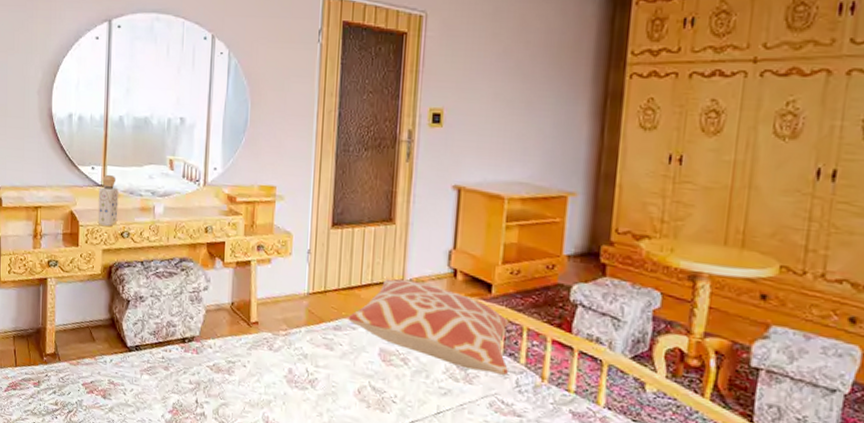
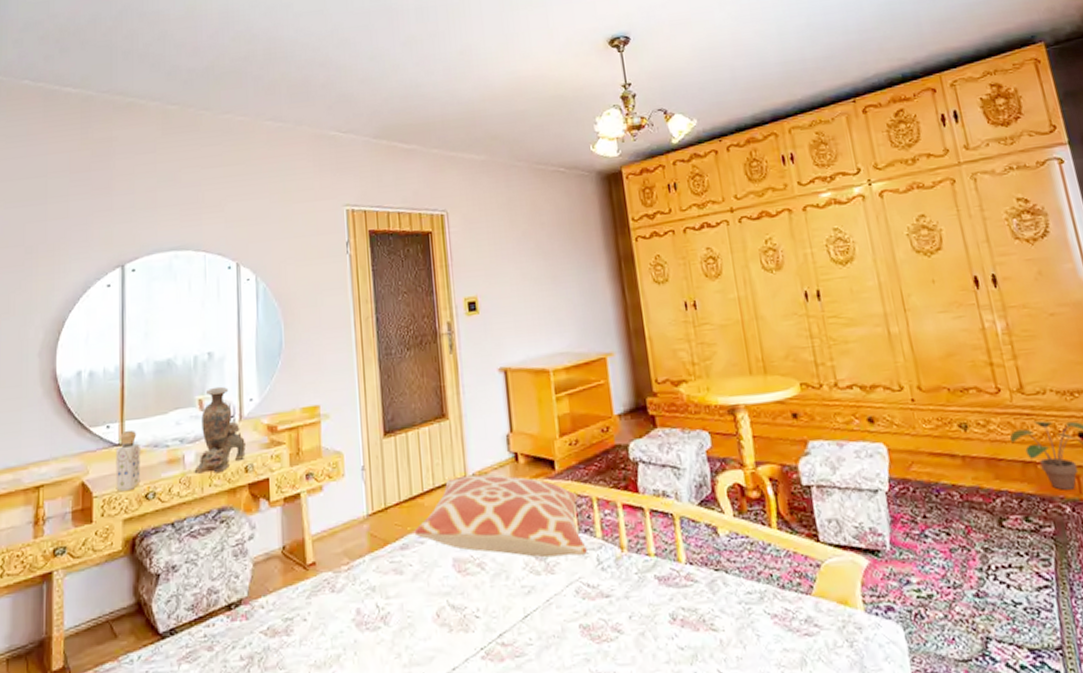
vase with dog figurine: none [162,150,207,228] -> present [194,386,246,475]

